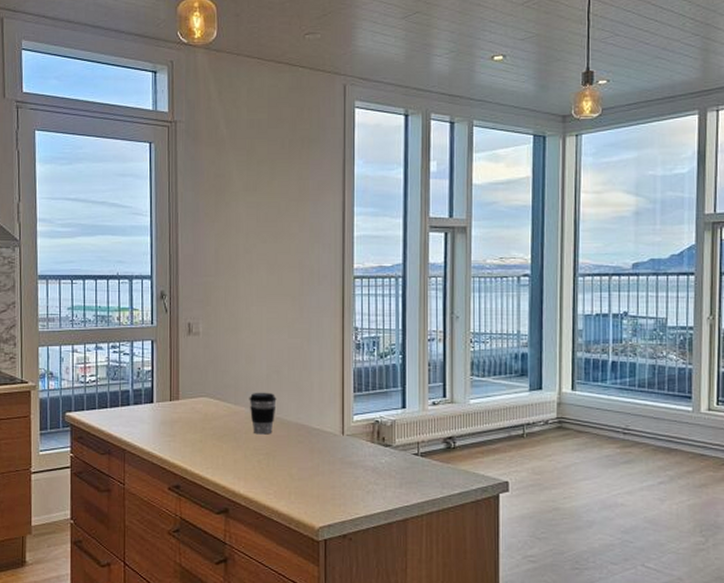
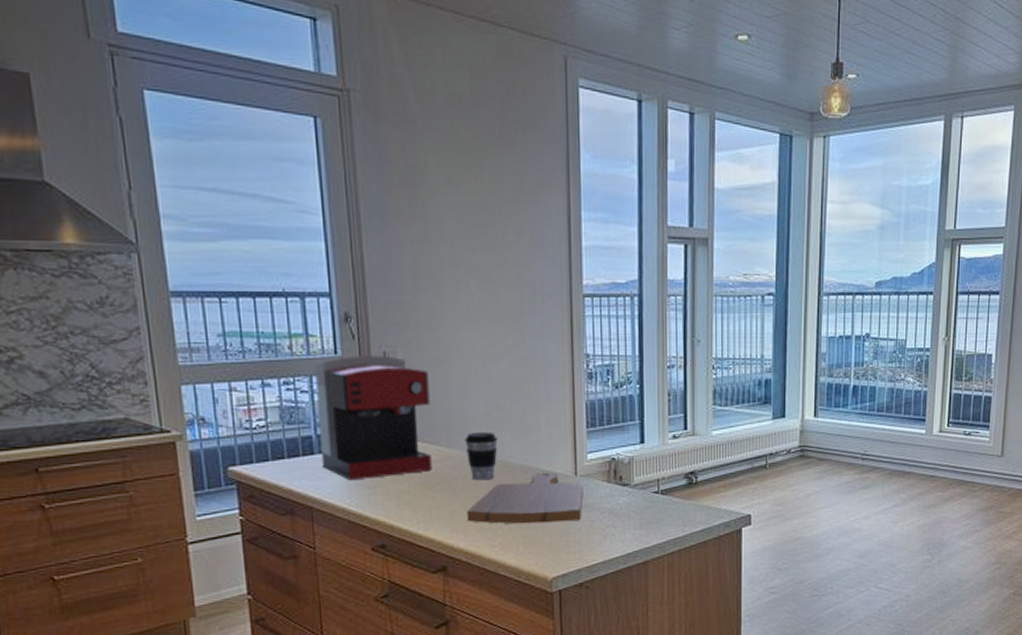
coffee maker: none [135,326,223,429] -> present [315,356,432,481]
cutting board: none [247,430,349,477] -> present [466,472,584,524]

